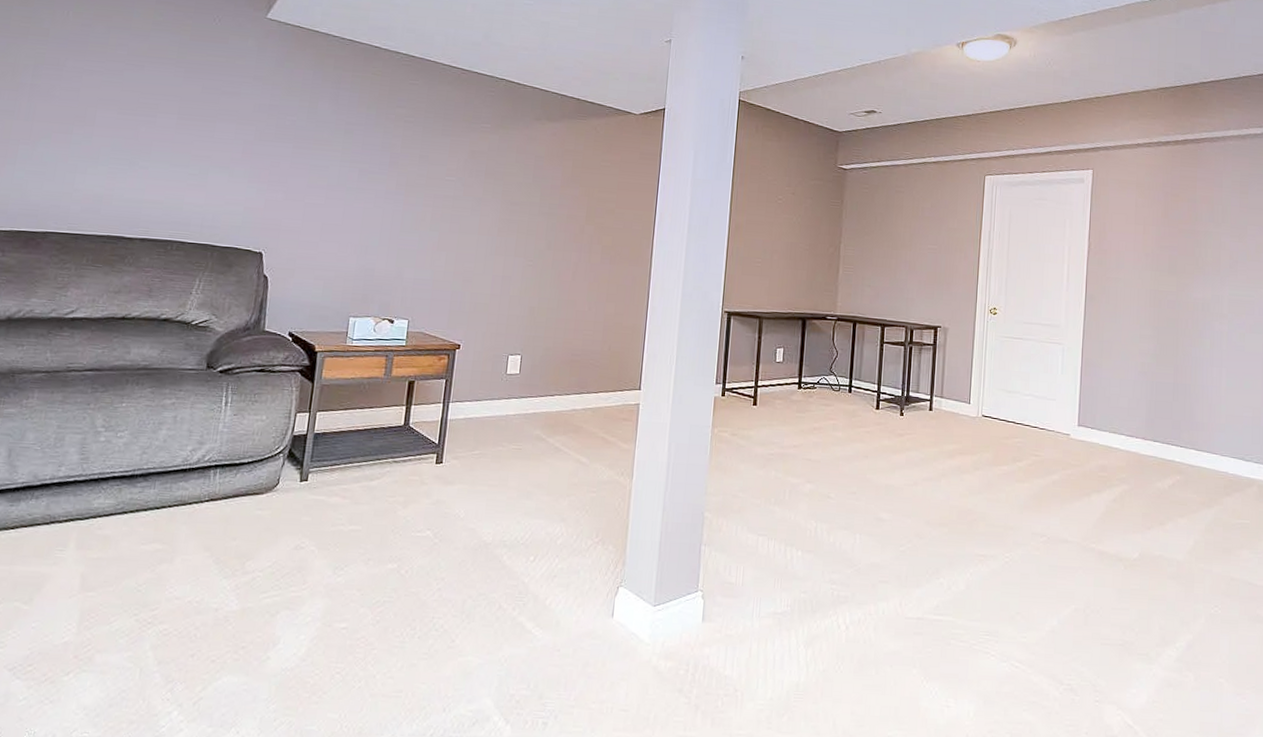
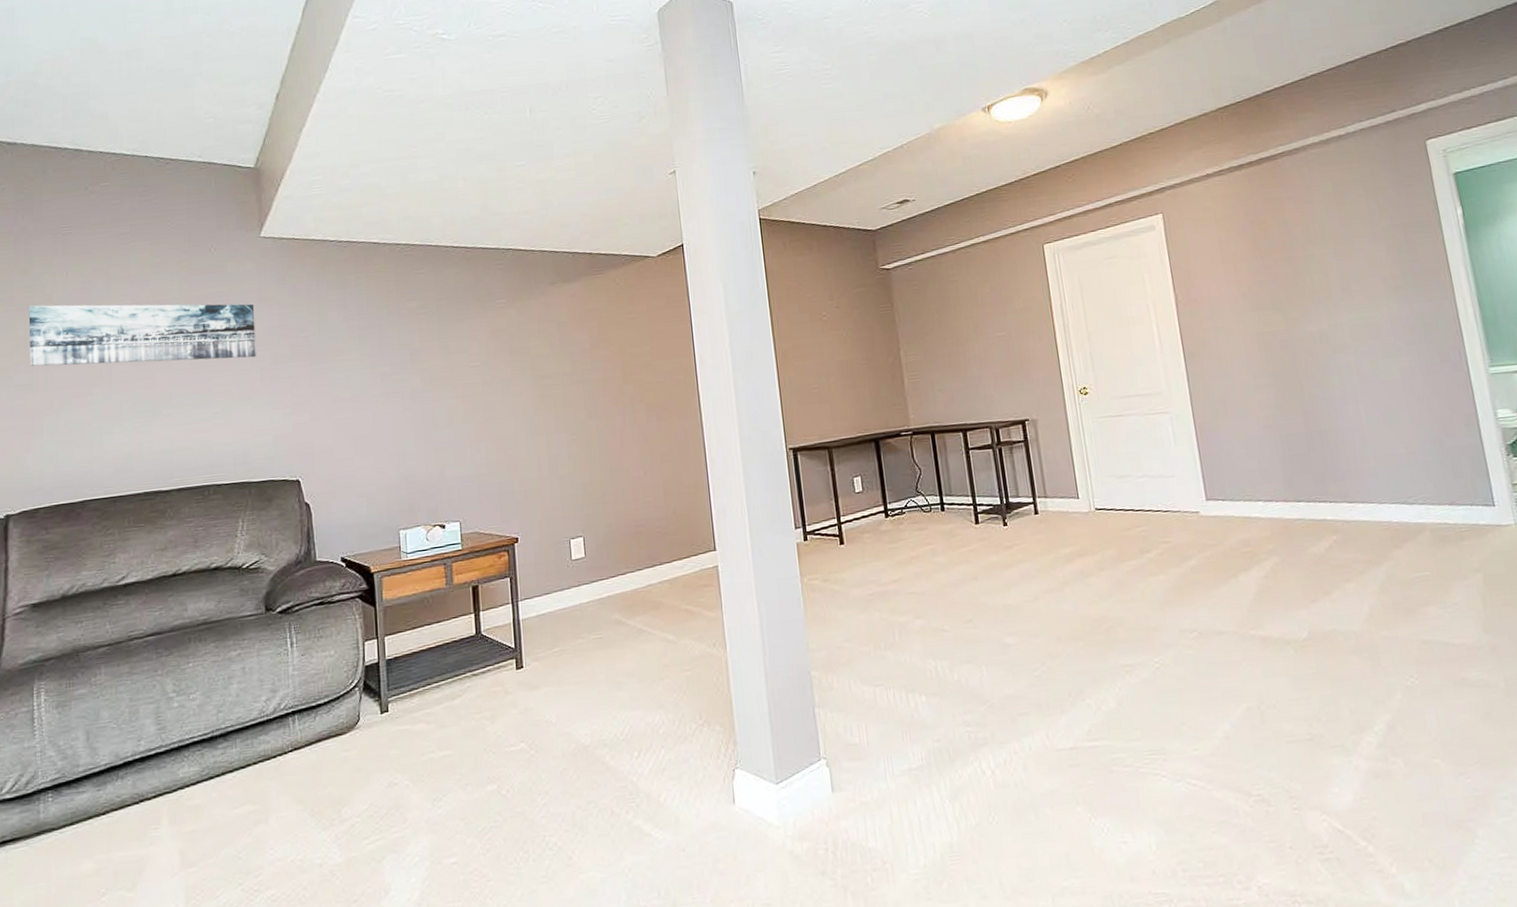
wall art: none [15,35,249,130] -> present [29,304,256,367]

